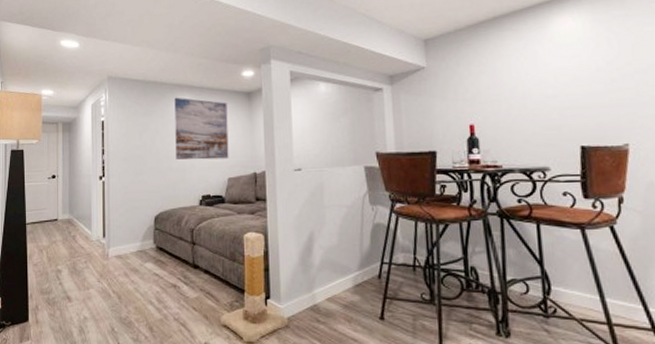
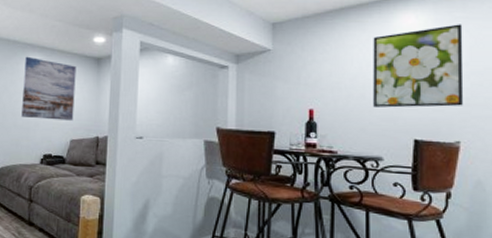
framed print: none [530,22,628,116] -> present [373,24,464,108]

